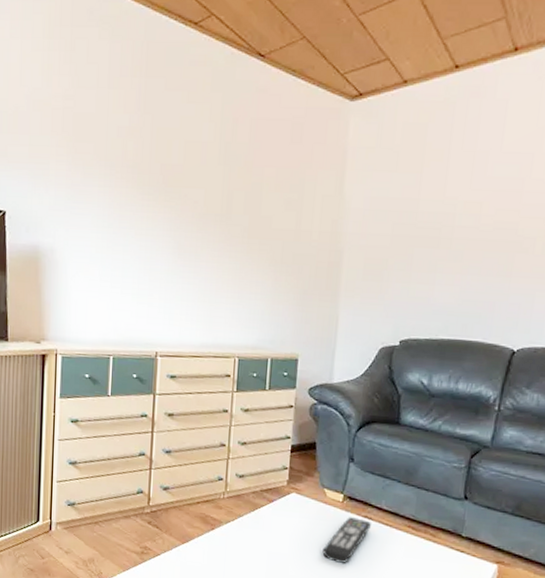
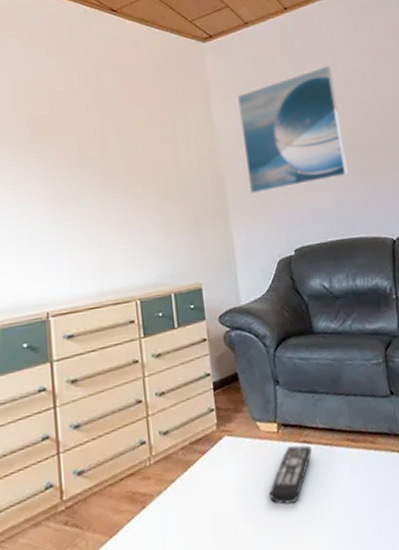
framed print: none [367,142,494,276] -> present [238,65,348,194]

